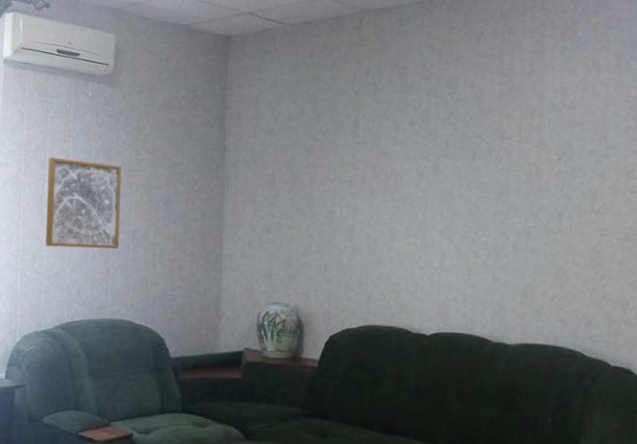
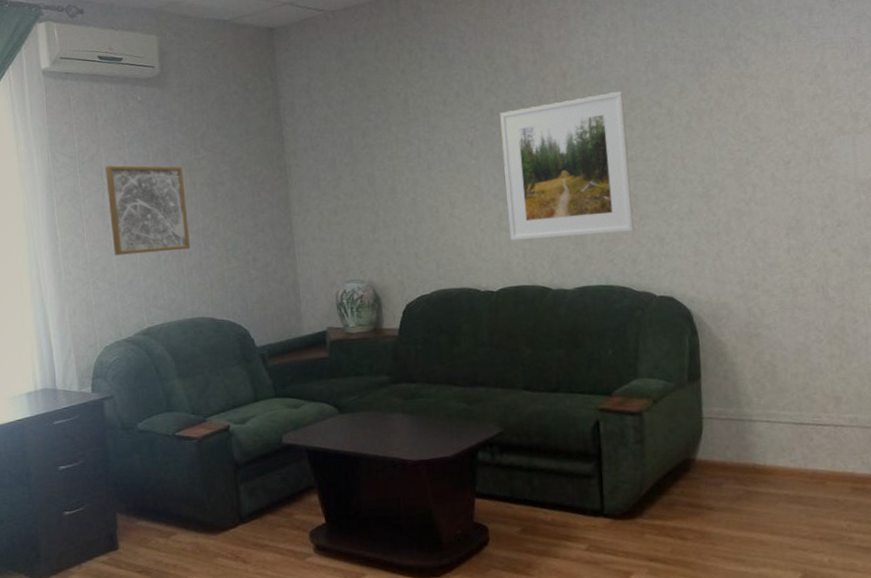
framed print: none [451,135,597,290] -> present [500,91,634,240]

